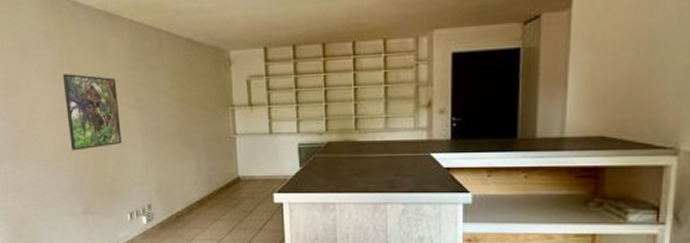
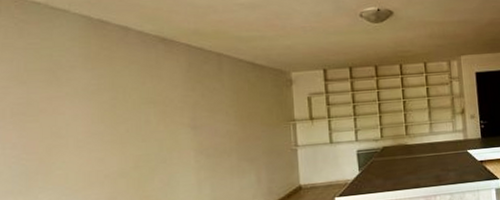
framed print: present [62,73,122,151] -> none [102,96,171,176]

